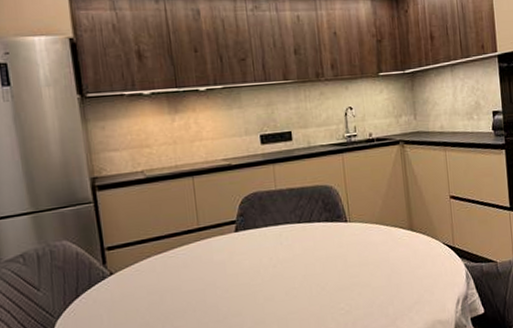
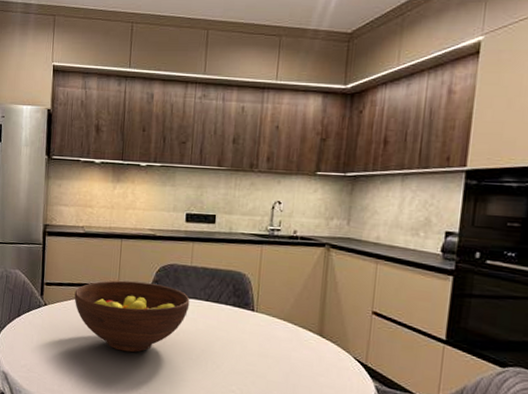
fruit bowl: none [146,217,282,303] -> present [74,280,190,353]

